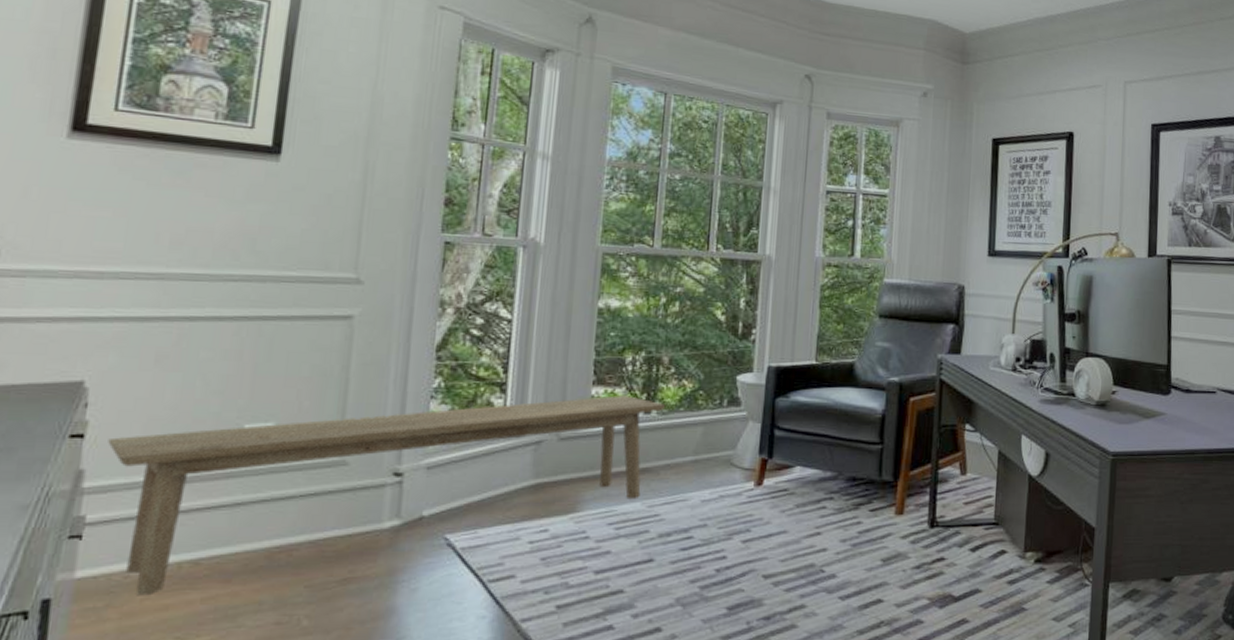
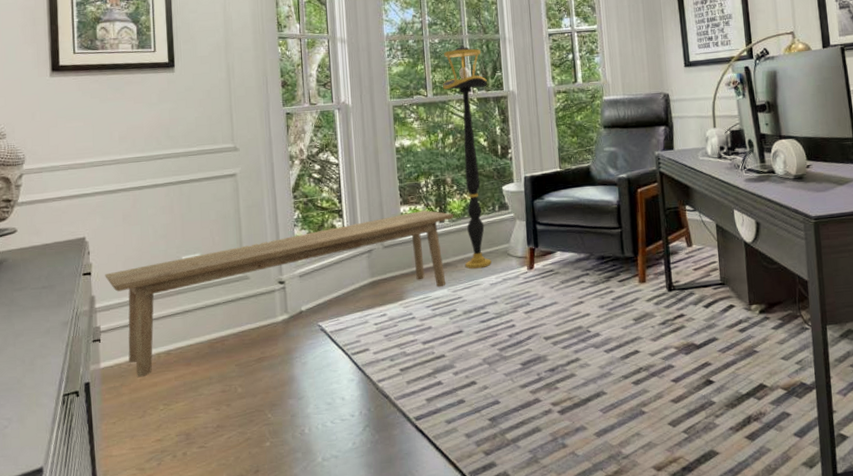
floor lamp: none [671,187,737,479] -> present [443,45,492,269]

